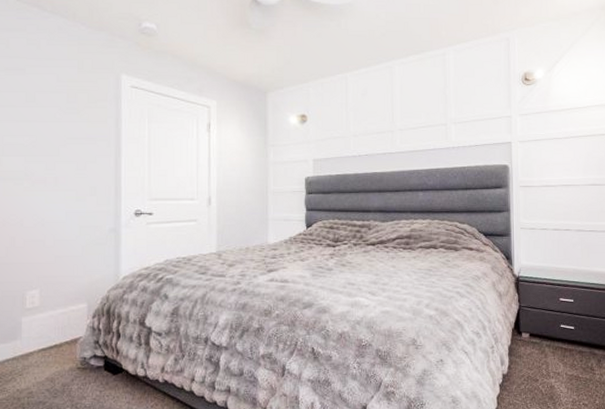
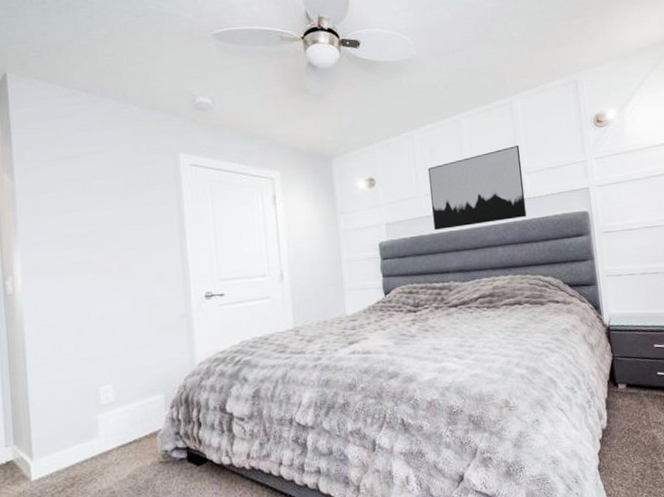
wall art: none [358,96,449,170] -> present [428,146,527,230]

